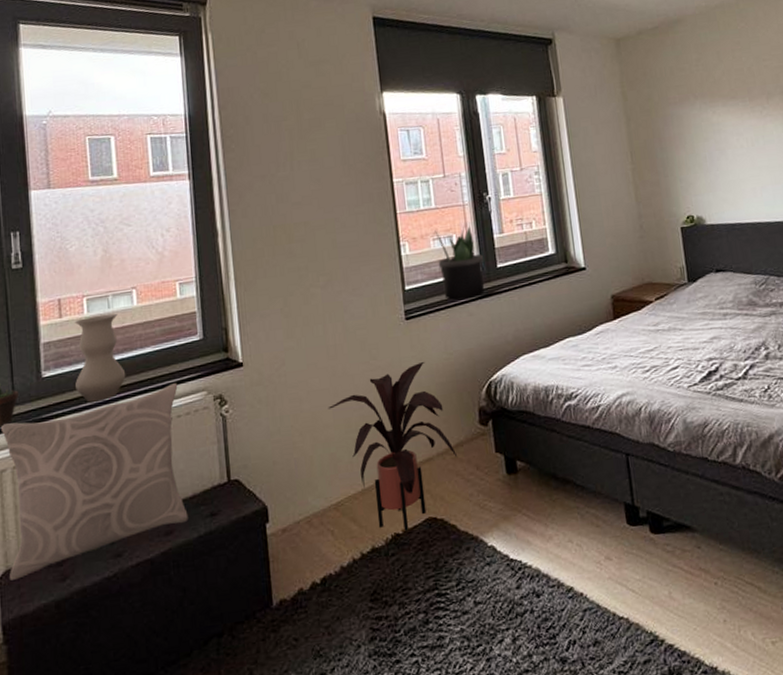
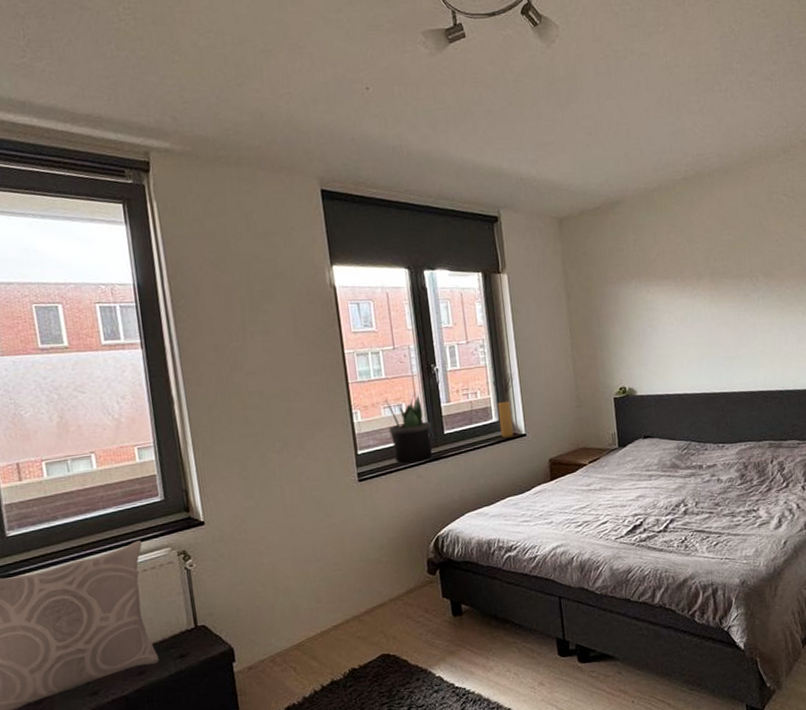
vase: present [74,313,126,403] -> none [35,476,91,559]
house plant: present [328,362,458,531] -> none [287,519,409,666]
vase: none [548,201,572,272] -> present [492,372,515,438]

